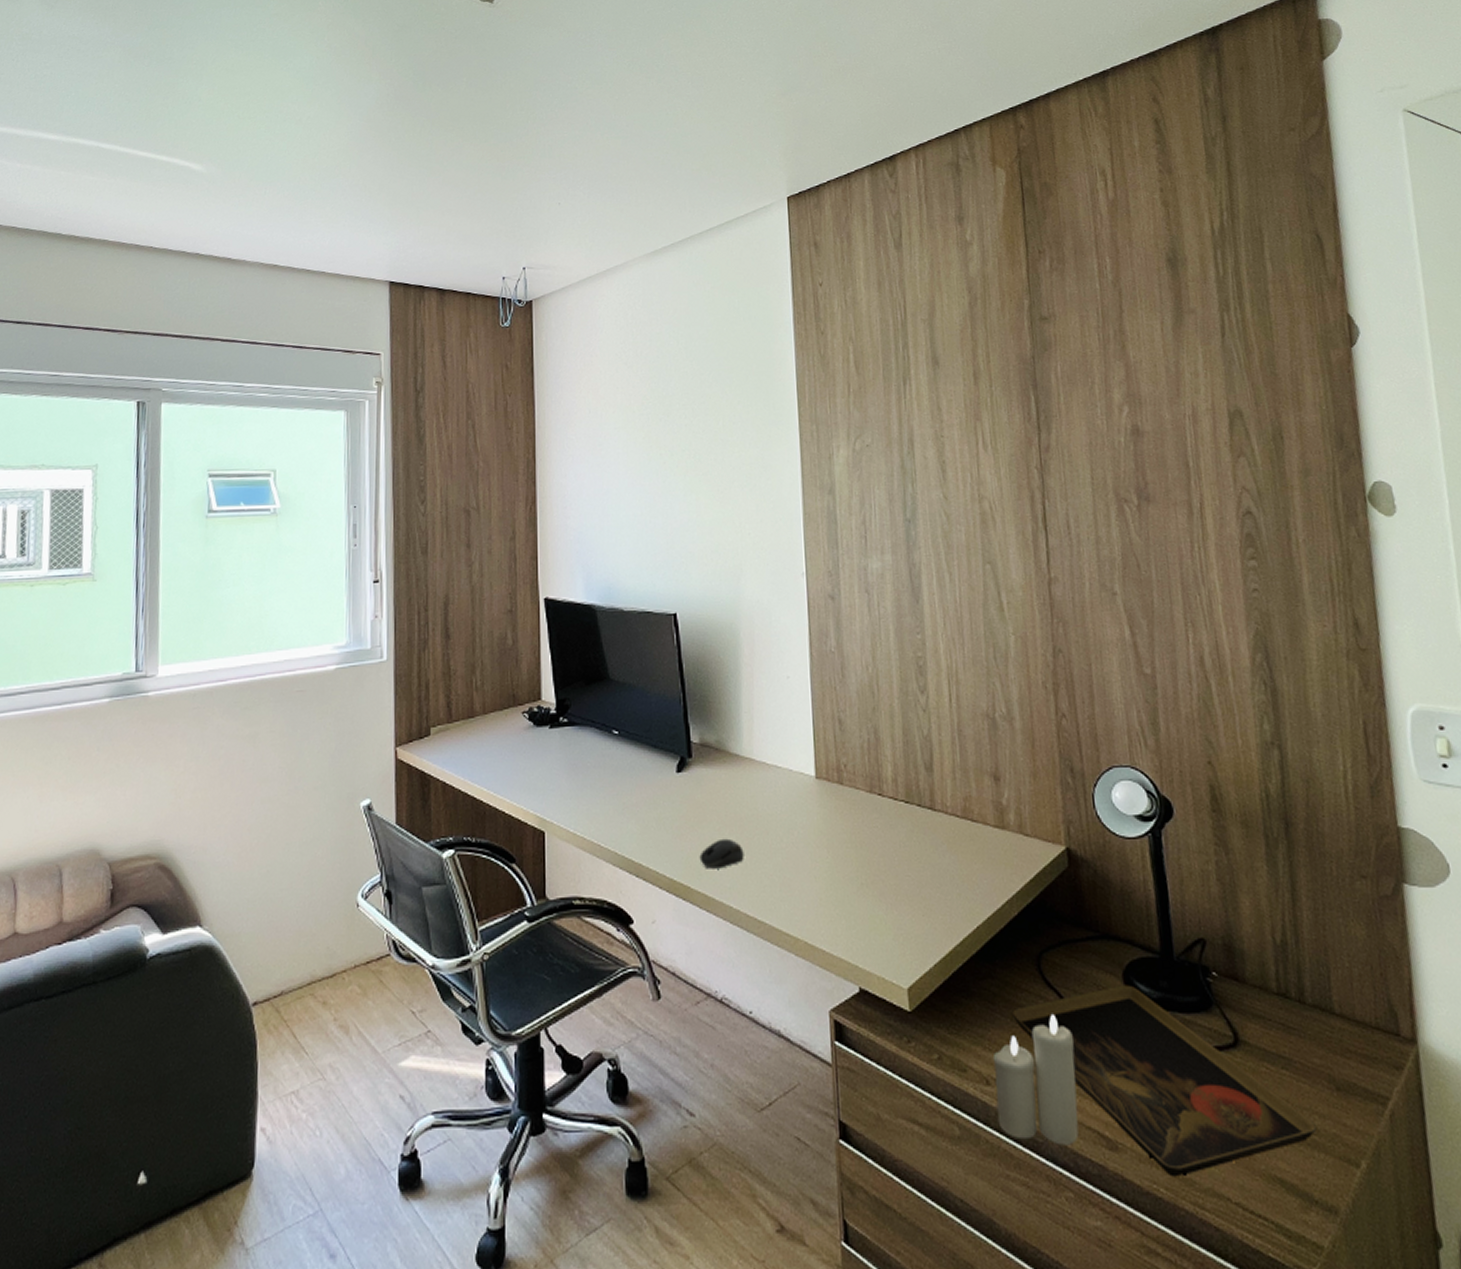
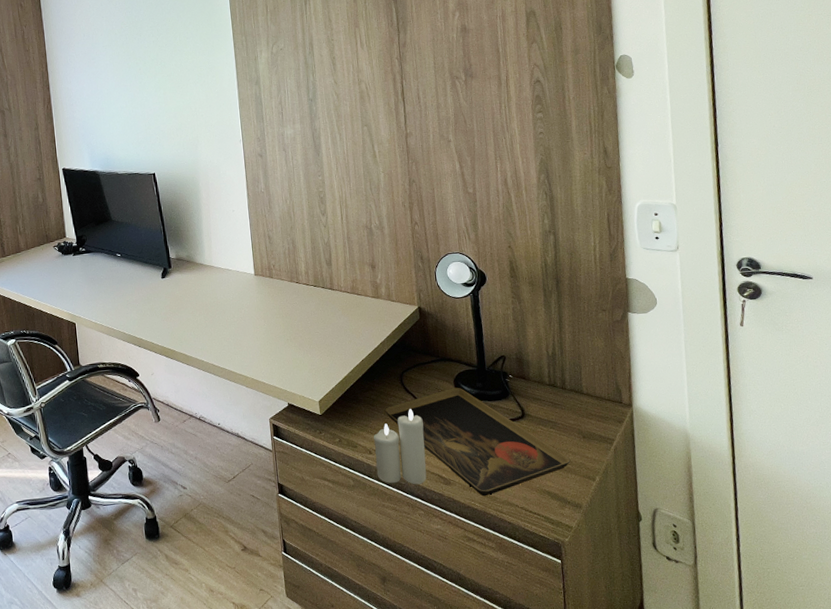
computer mouse: present [699,838,744,869] -> none [180,318,210,338]

